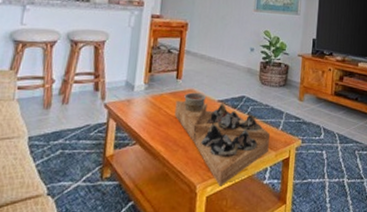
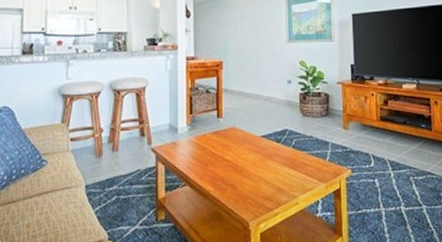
decorative tray: present [174,92,270,187] -> none [219,129,318,222]

